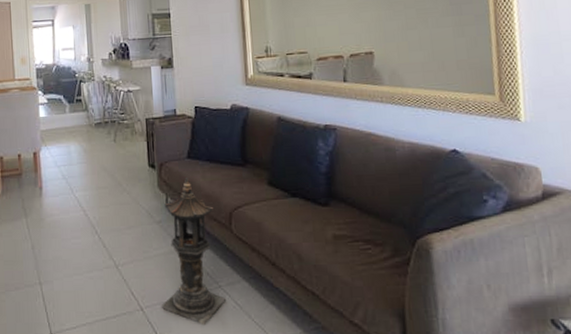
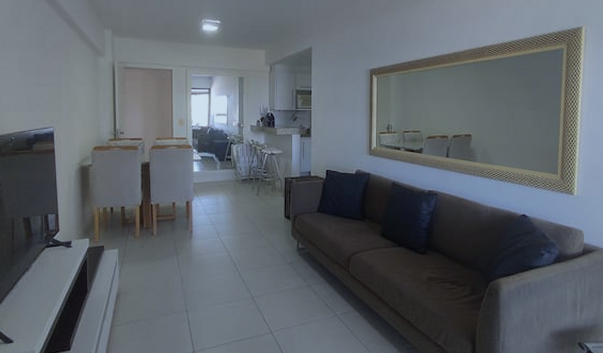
lantern: present [162,178,227,326] -> none [288,228,341,346]

